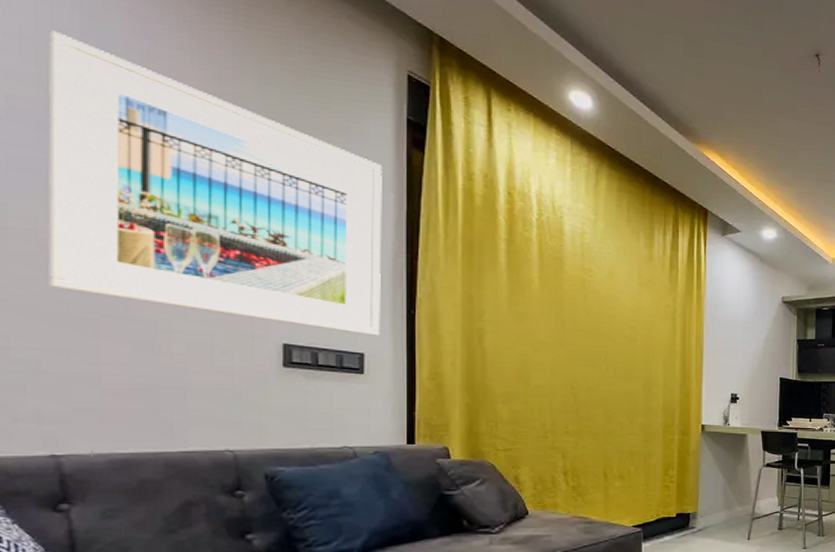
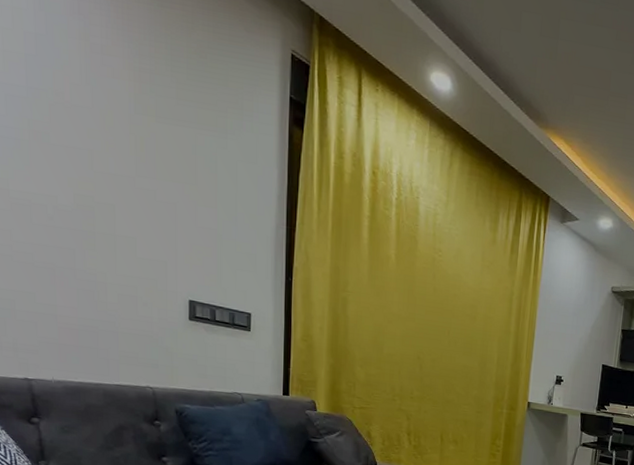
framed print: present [48,30,382,336] -> none [11,9,268,299]

